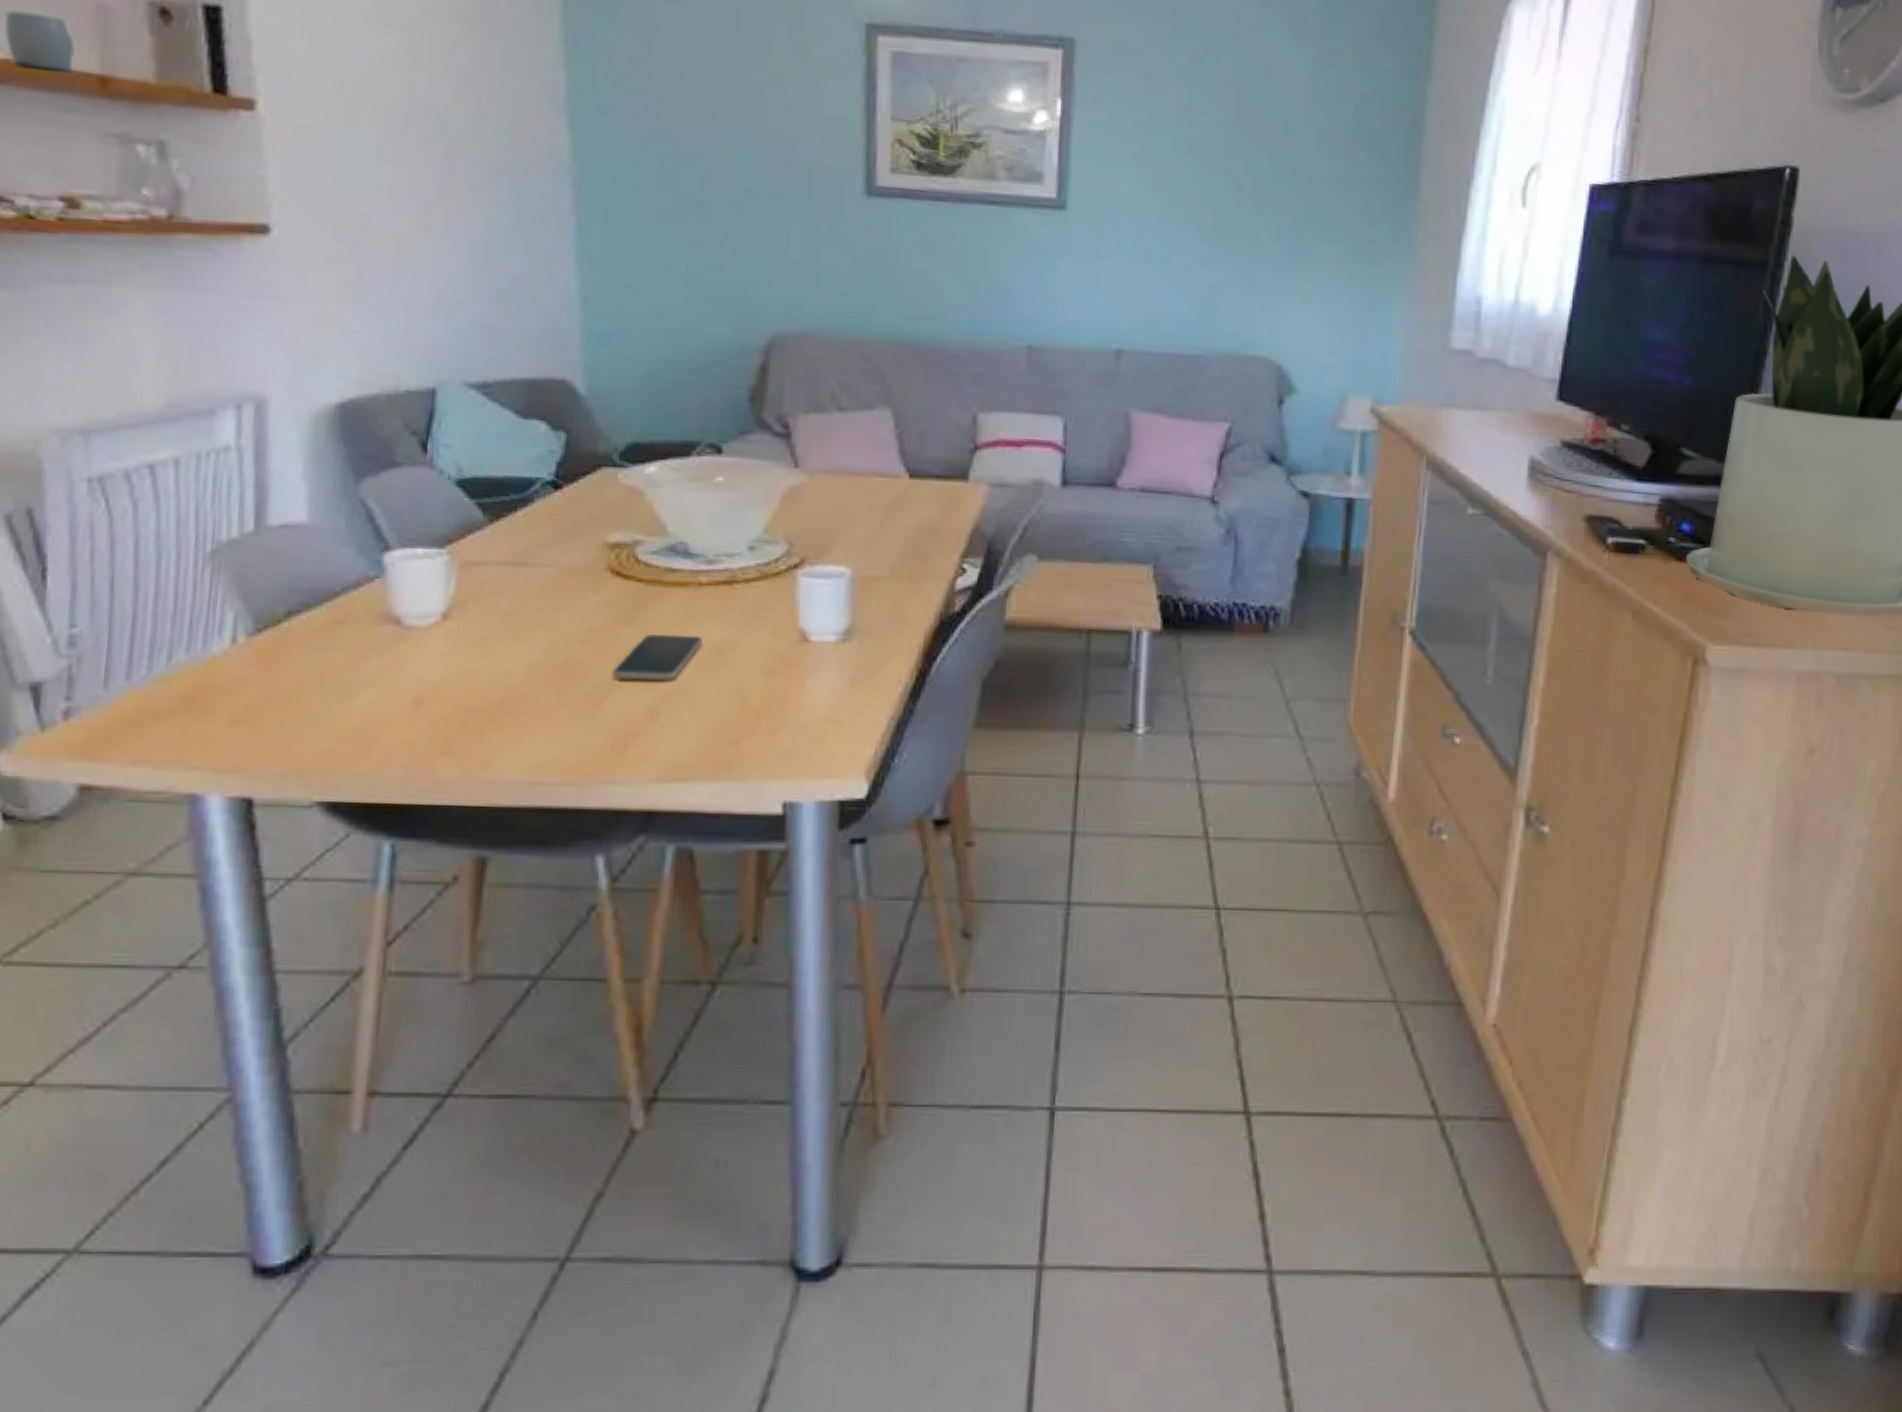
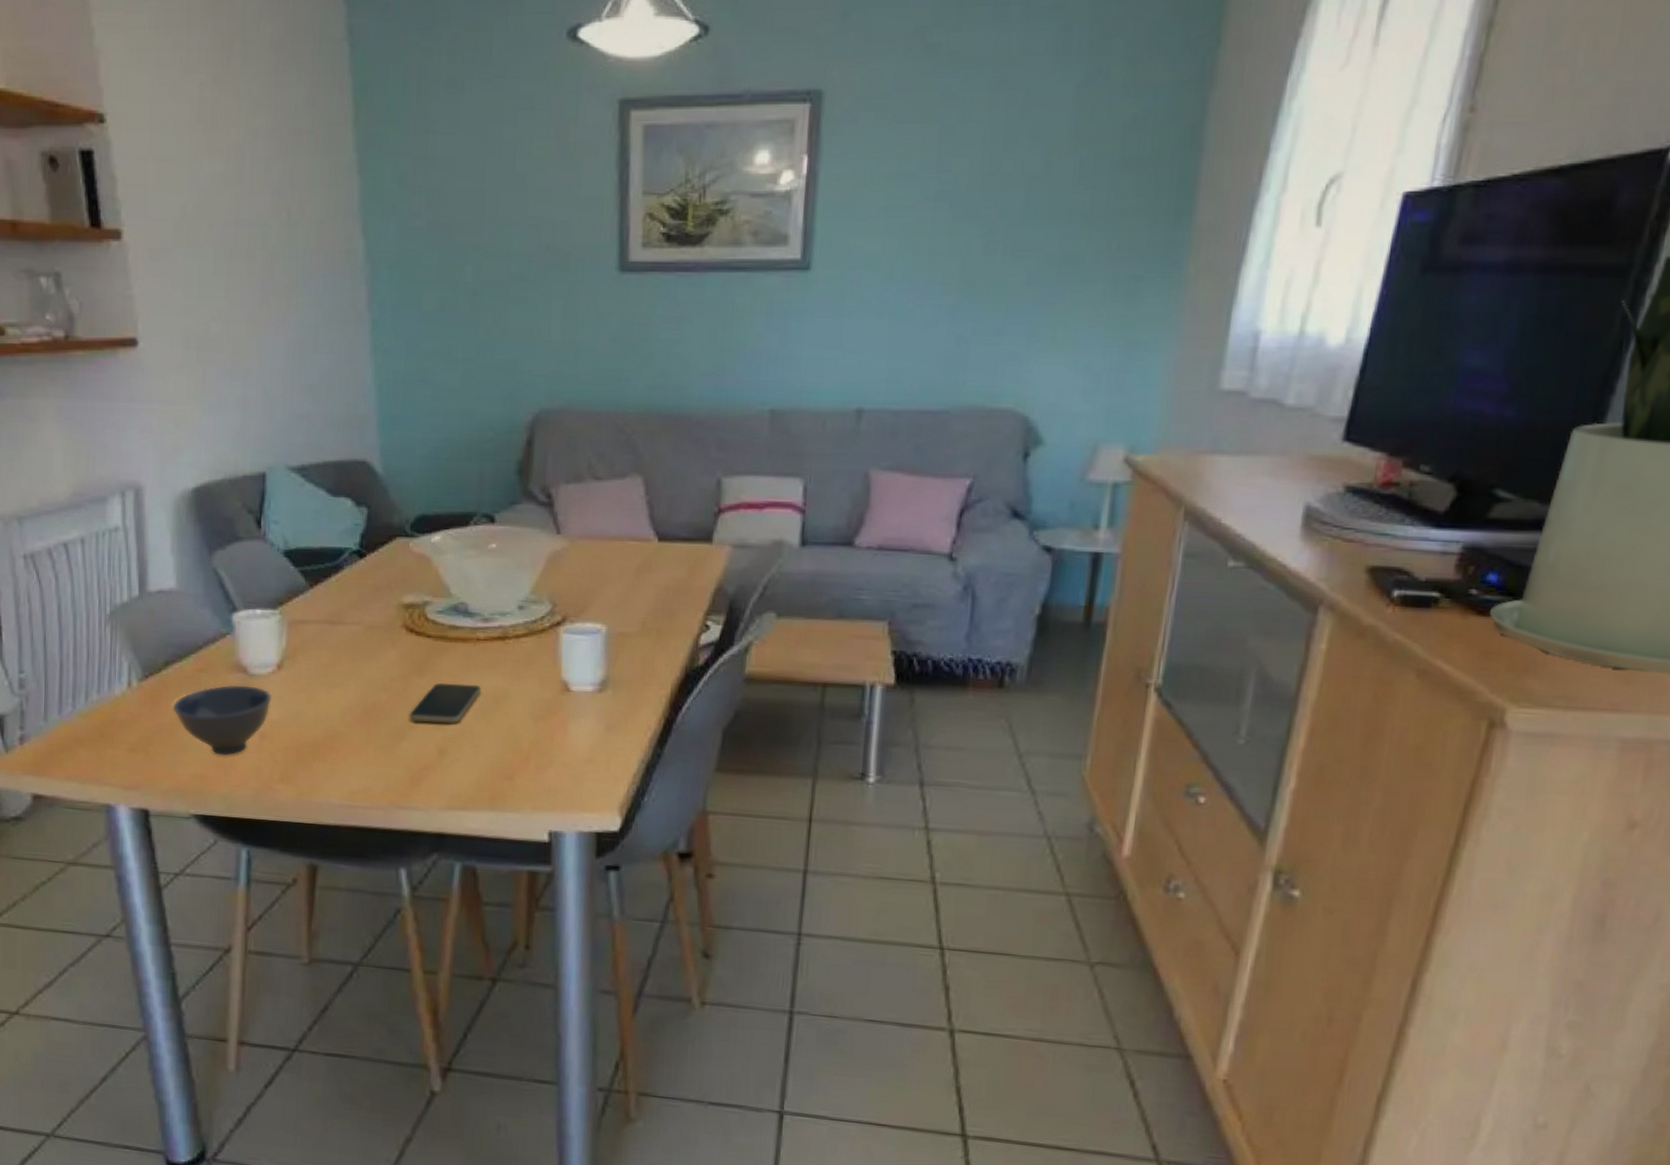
bowl: none [294,639,433,726] -> present [172,684,271,755]

